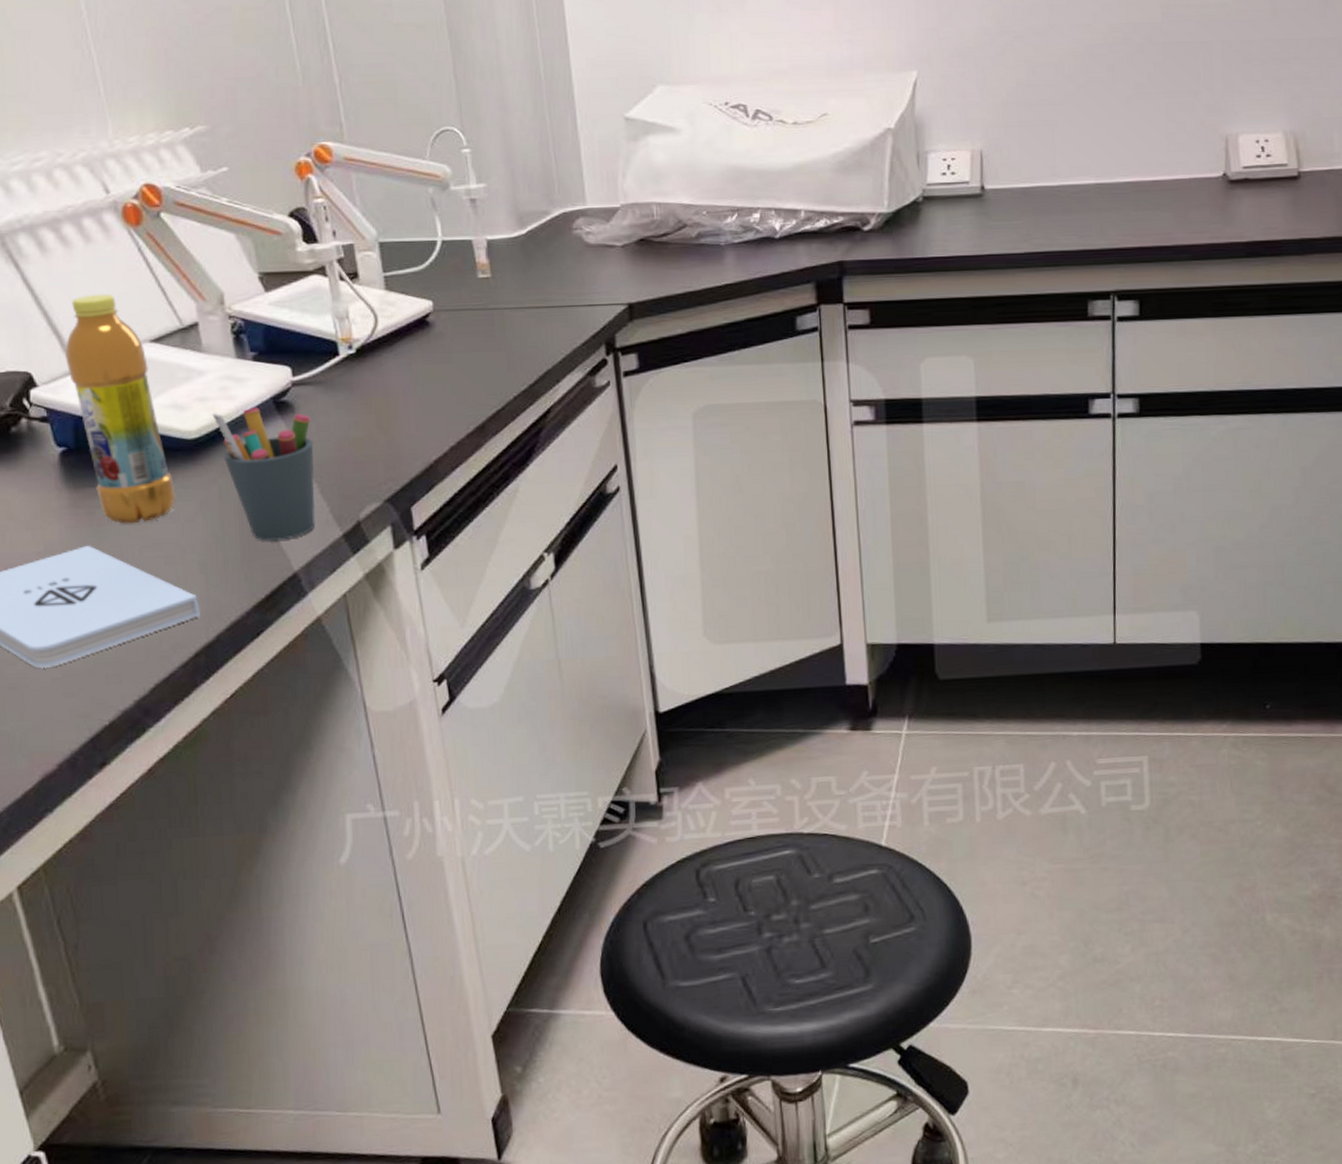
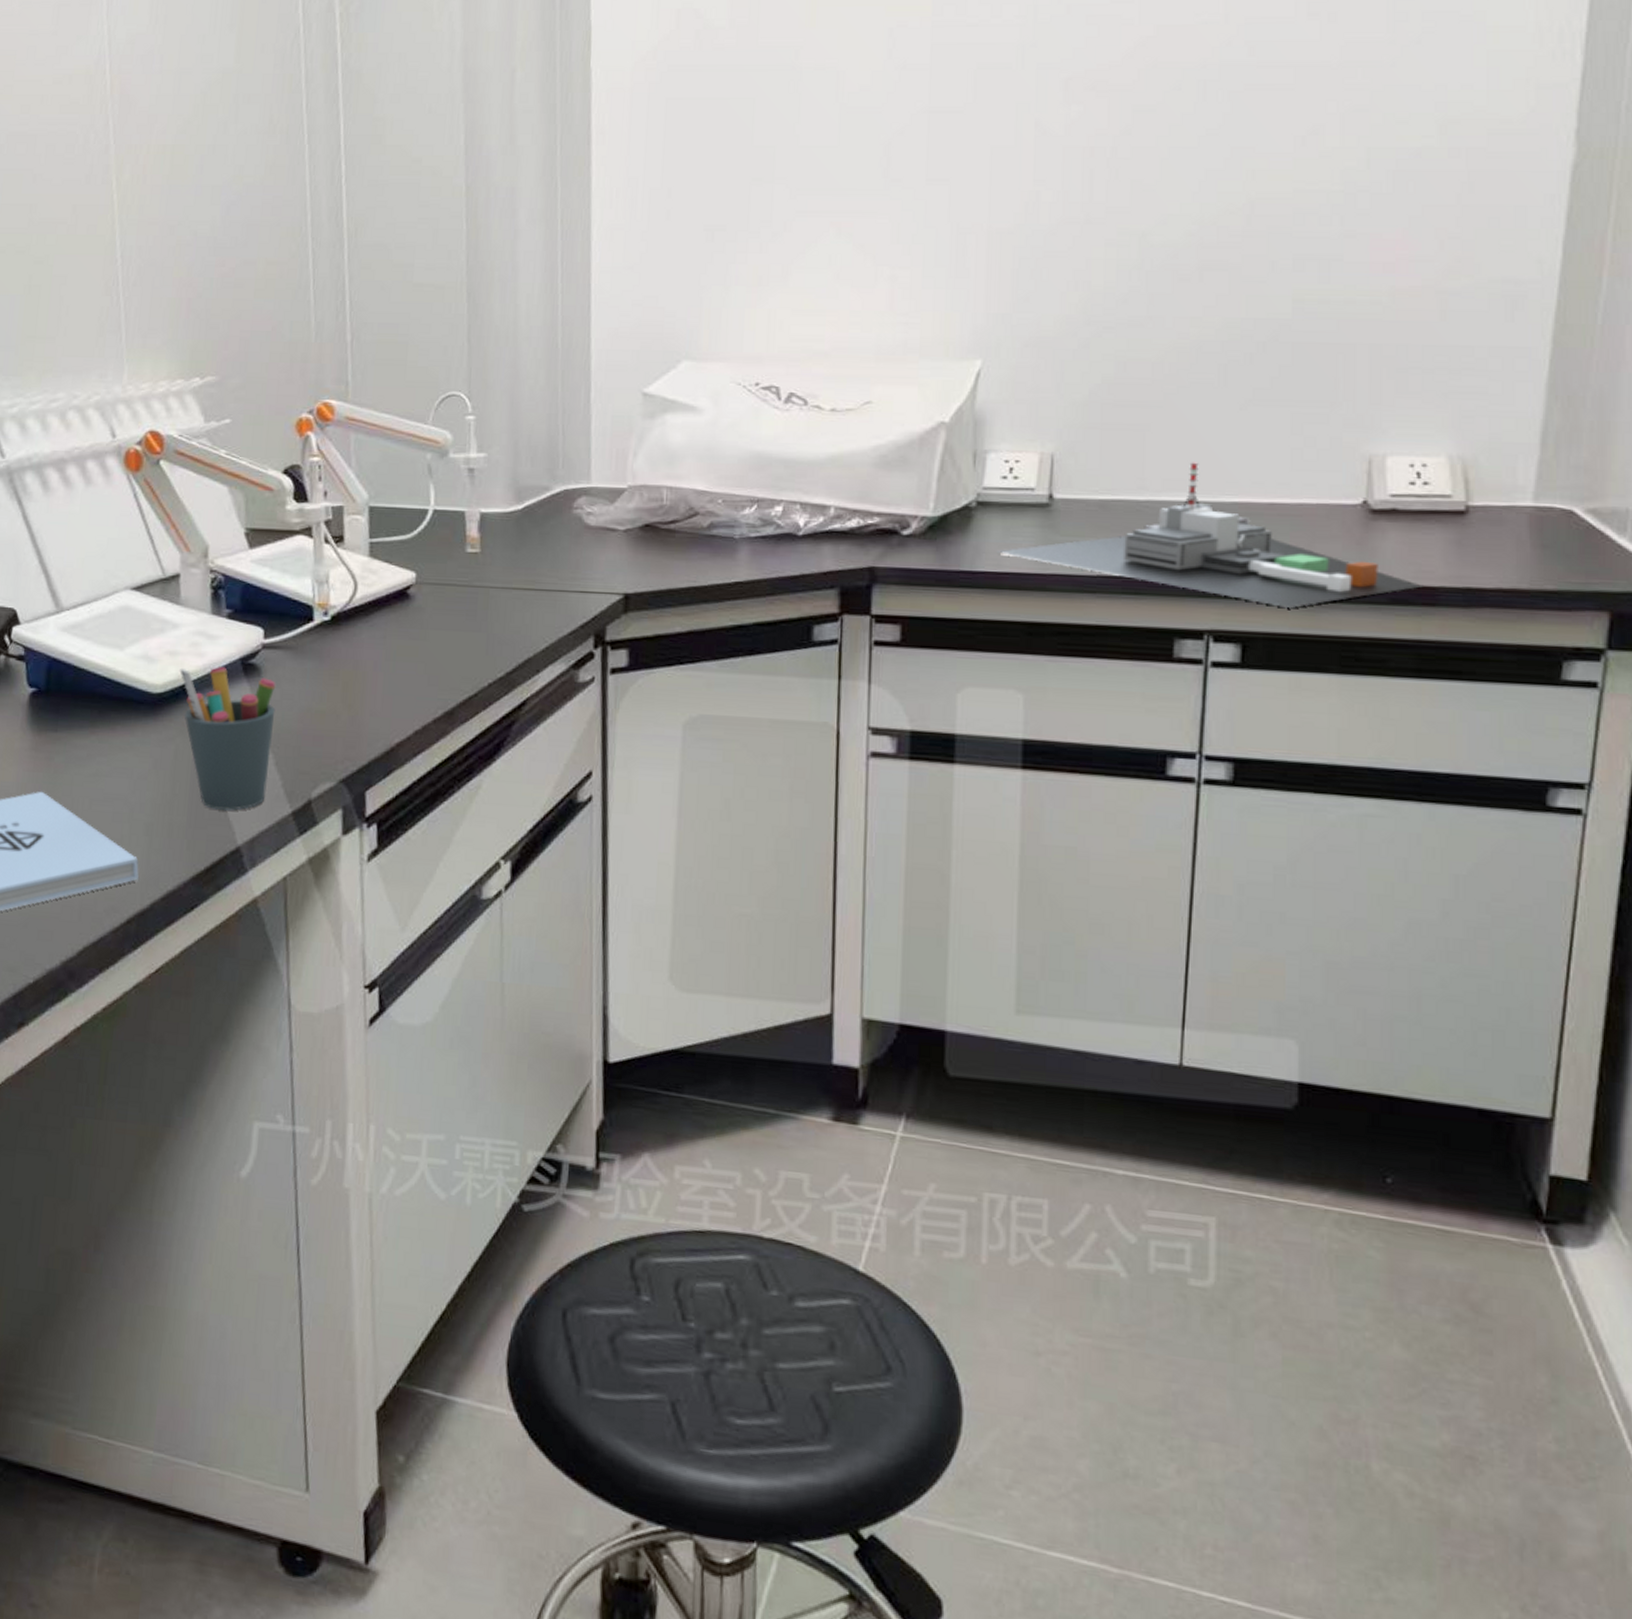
bottle: present [65,293,176,524] -> none [49,536,133,775]
desk organizer: none [942,150,1271,267] -> present [996,462,1423,608]

